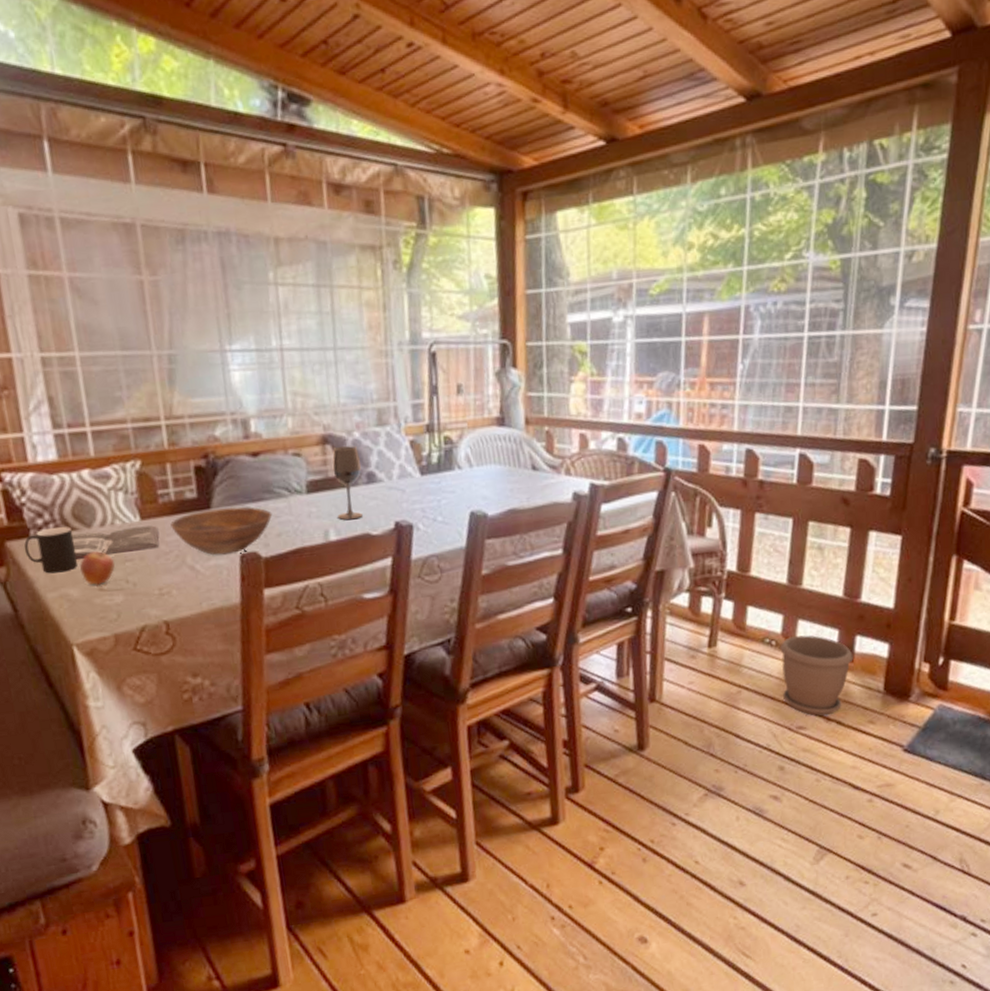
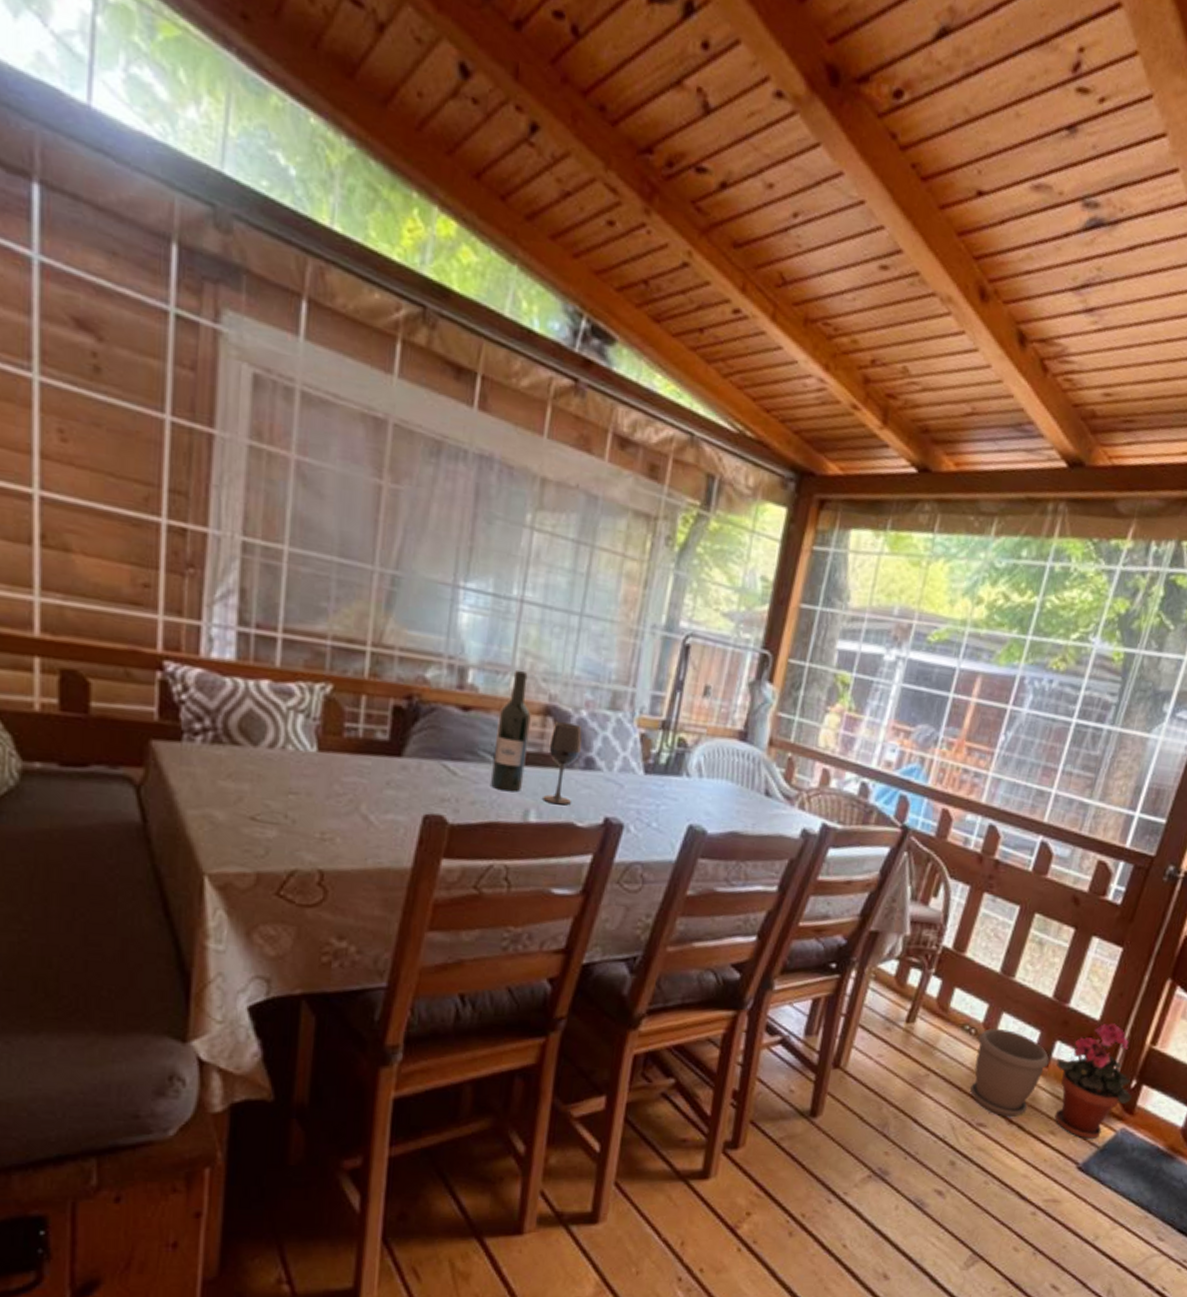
cup: present [23,526,79,574] -> none [171,736,235,790]
magazine: present [72,525,159,558] -> none [231,749,336,787]
fruit: present [80,548,115,585] -> none [234,772,277,813]
bowl: present [170,506,273,556] -> none [351,756,471,812]
wine bottle: none [283,410,318,519] -> present [490,669,532,792]
potted plant: none [861,608,942,722] -> present [1055,1023,1132,1139]

